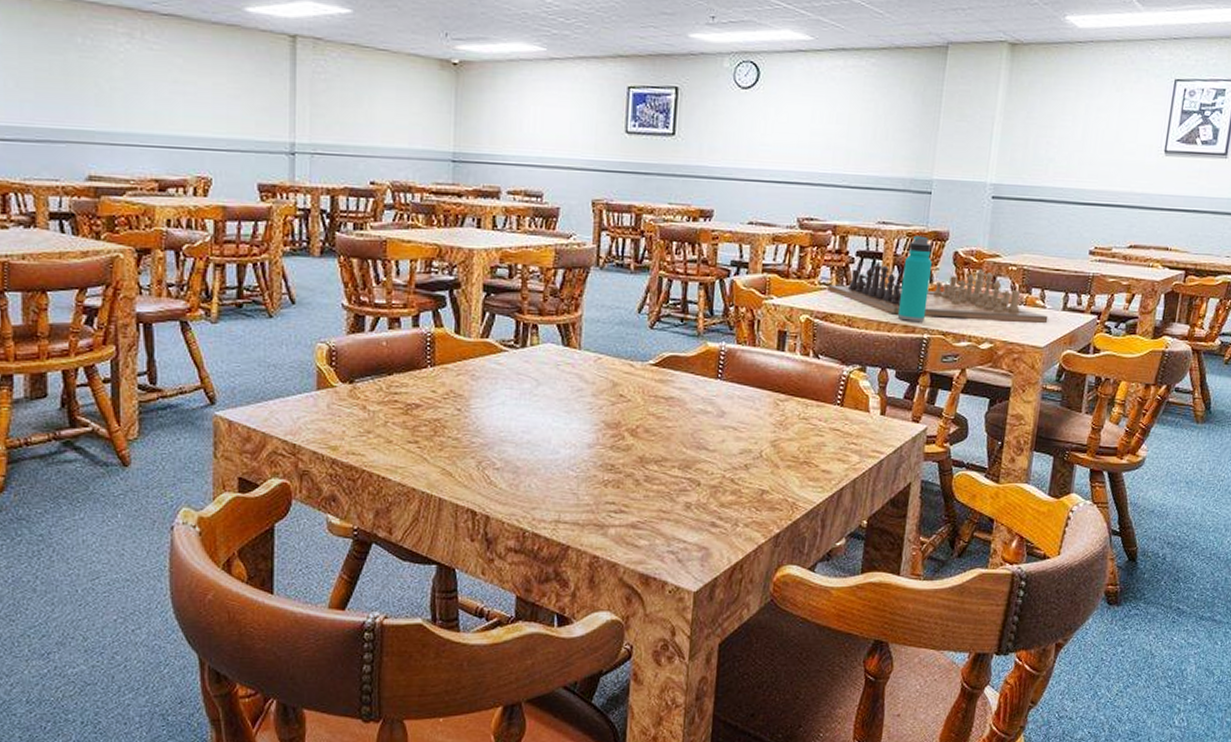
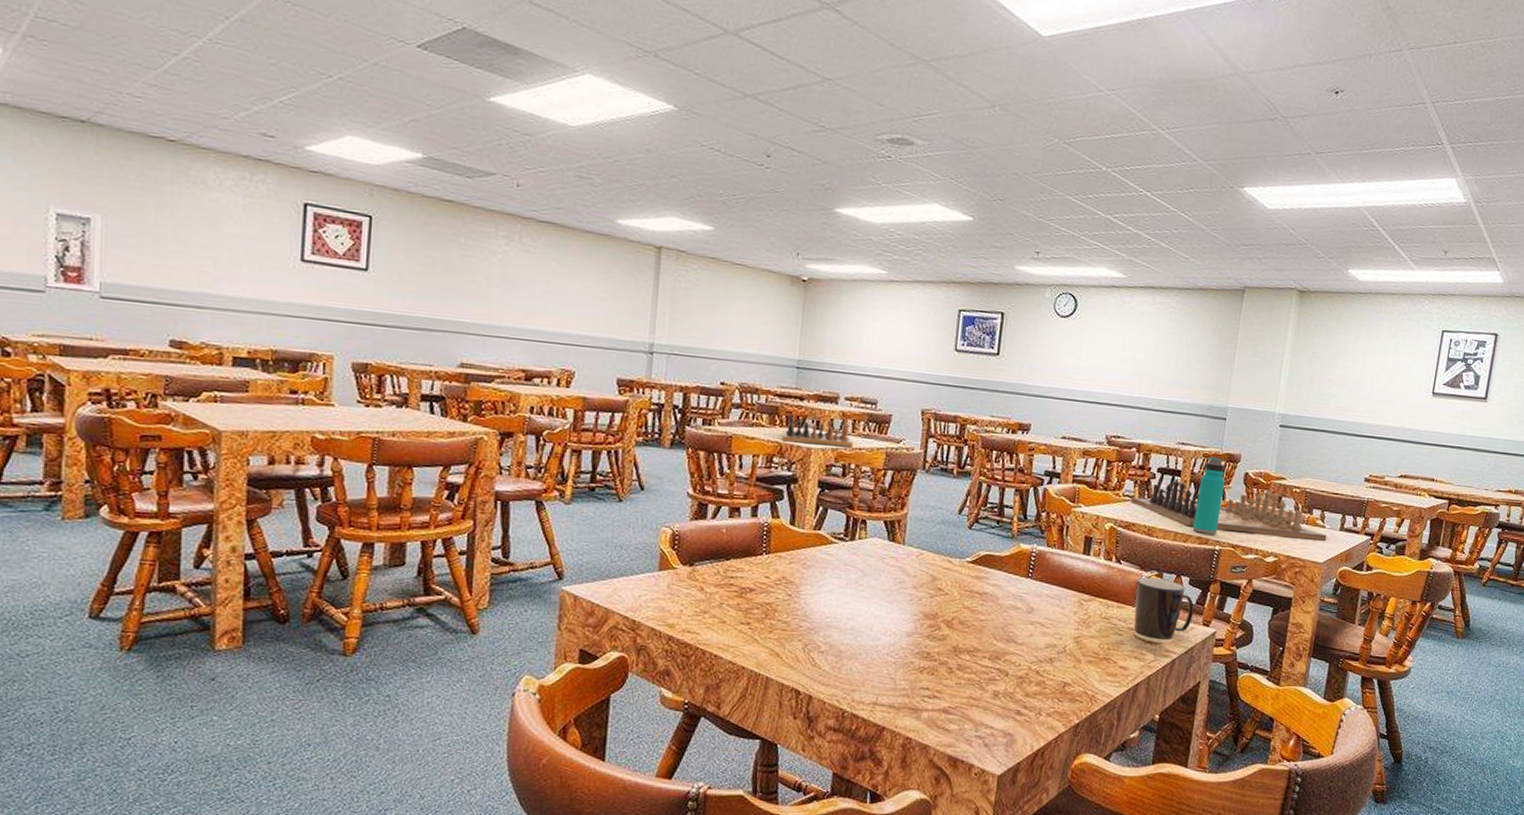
chess set: none [441,212,518,246] -> present [782,413,853,448]
mug: none [835,372,902,443] -> present [1133,577,1195,644]

